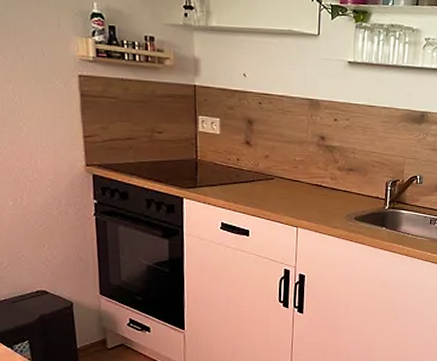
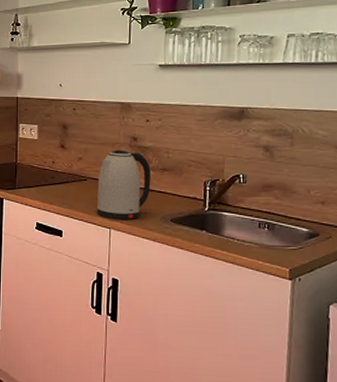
kettle: none [284,148,337,219] -> present [96,150,151,220]

